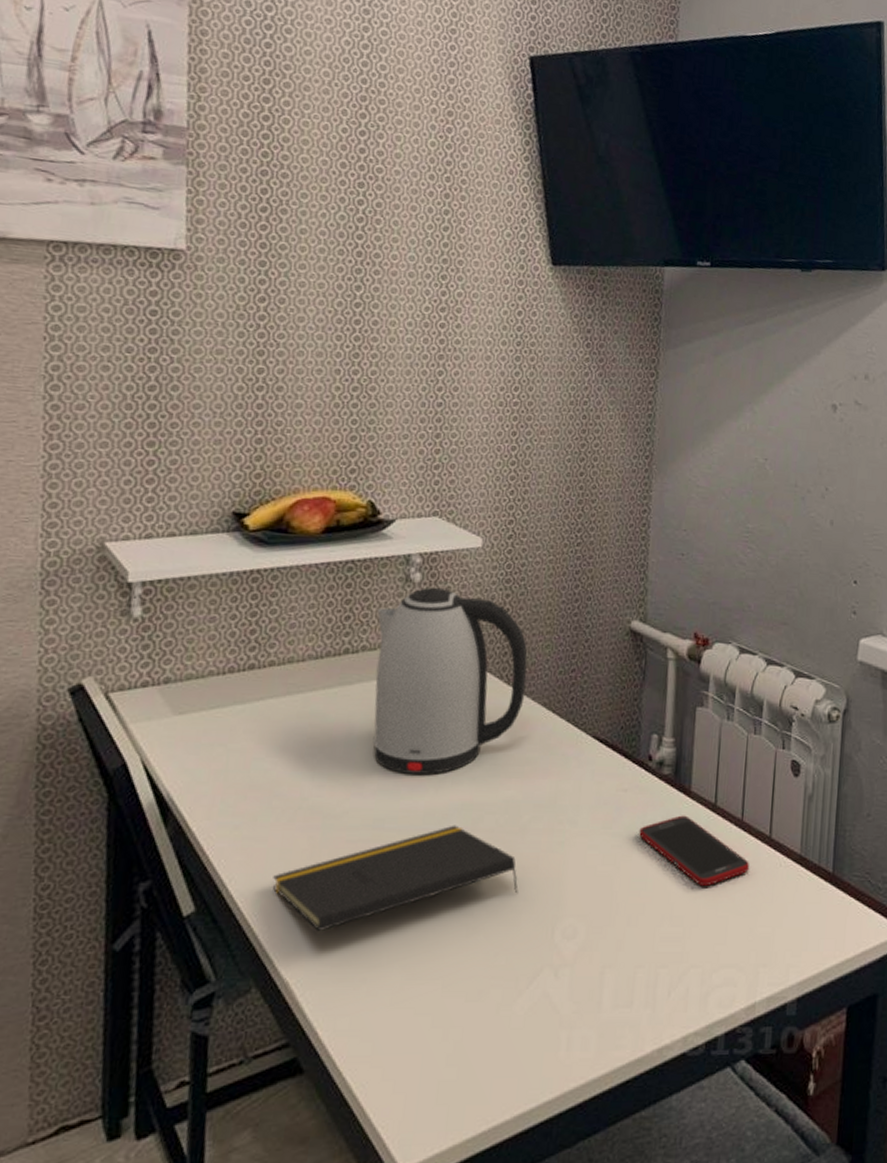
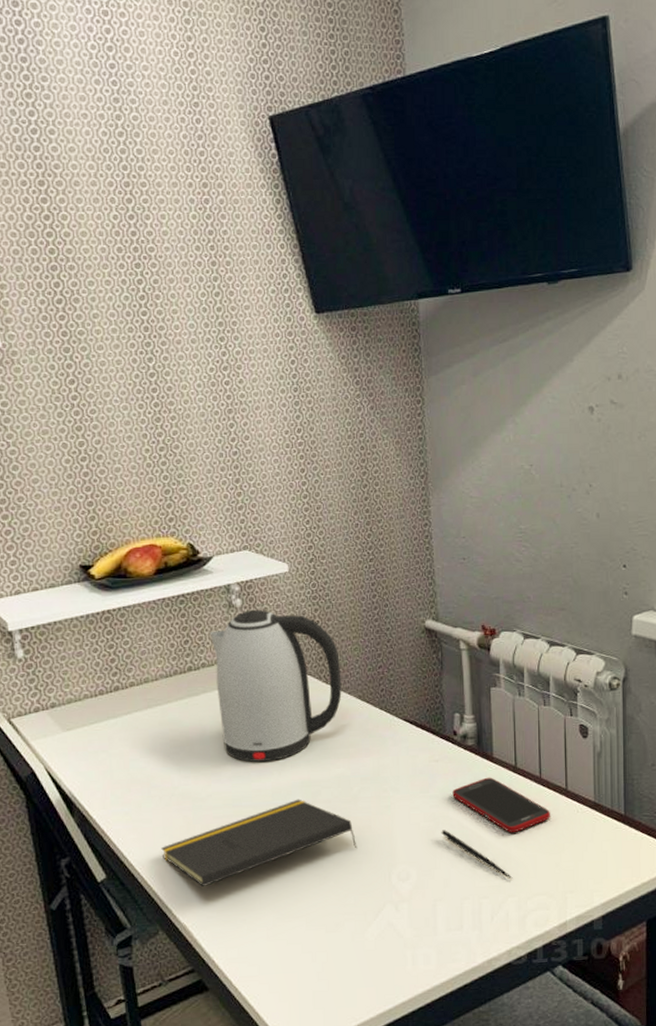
pen: none [620,877,699,944] -> present [441,830,513,879]

